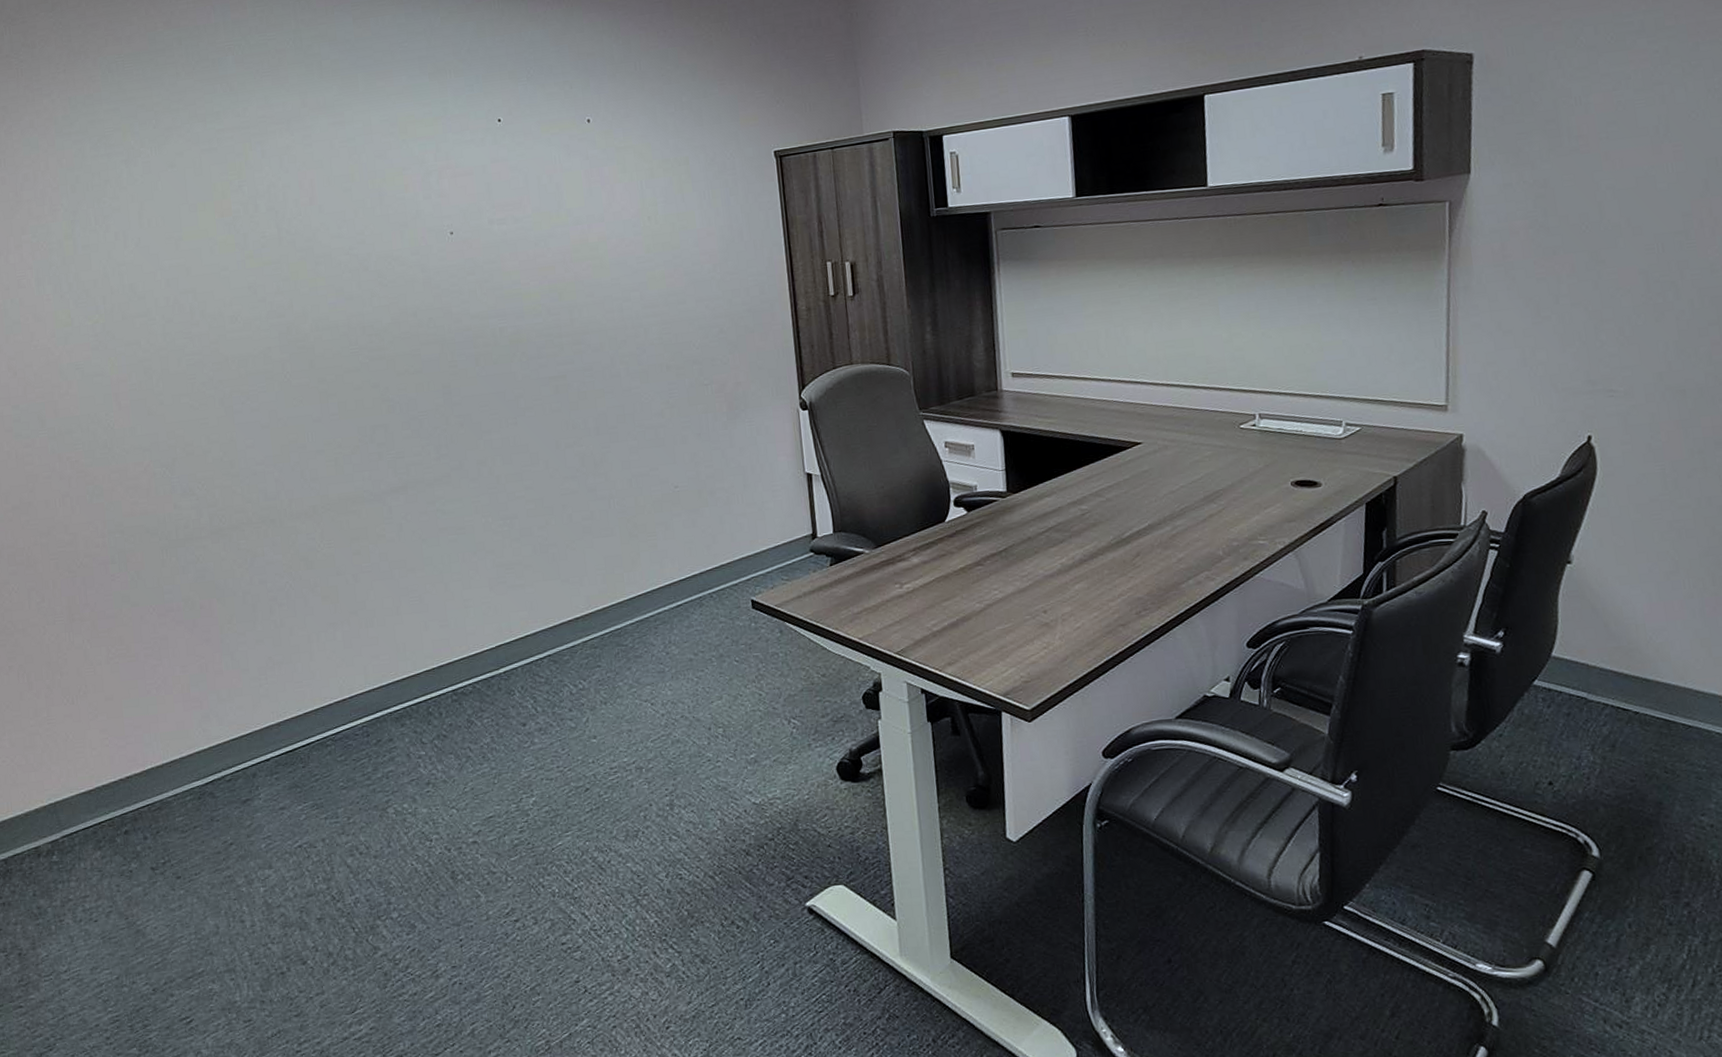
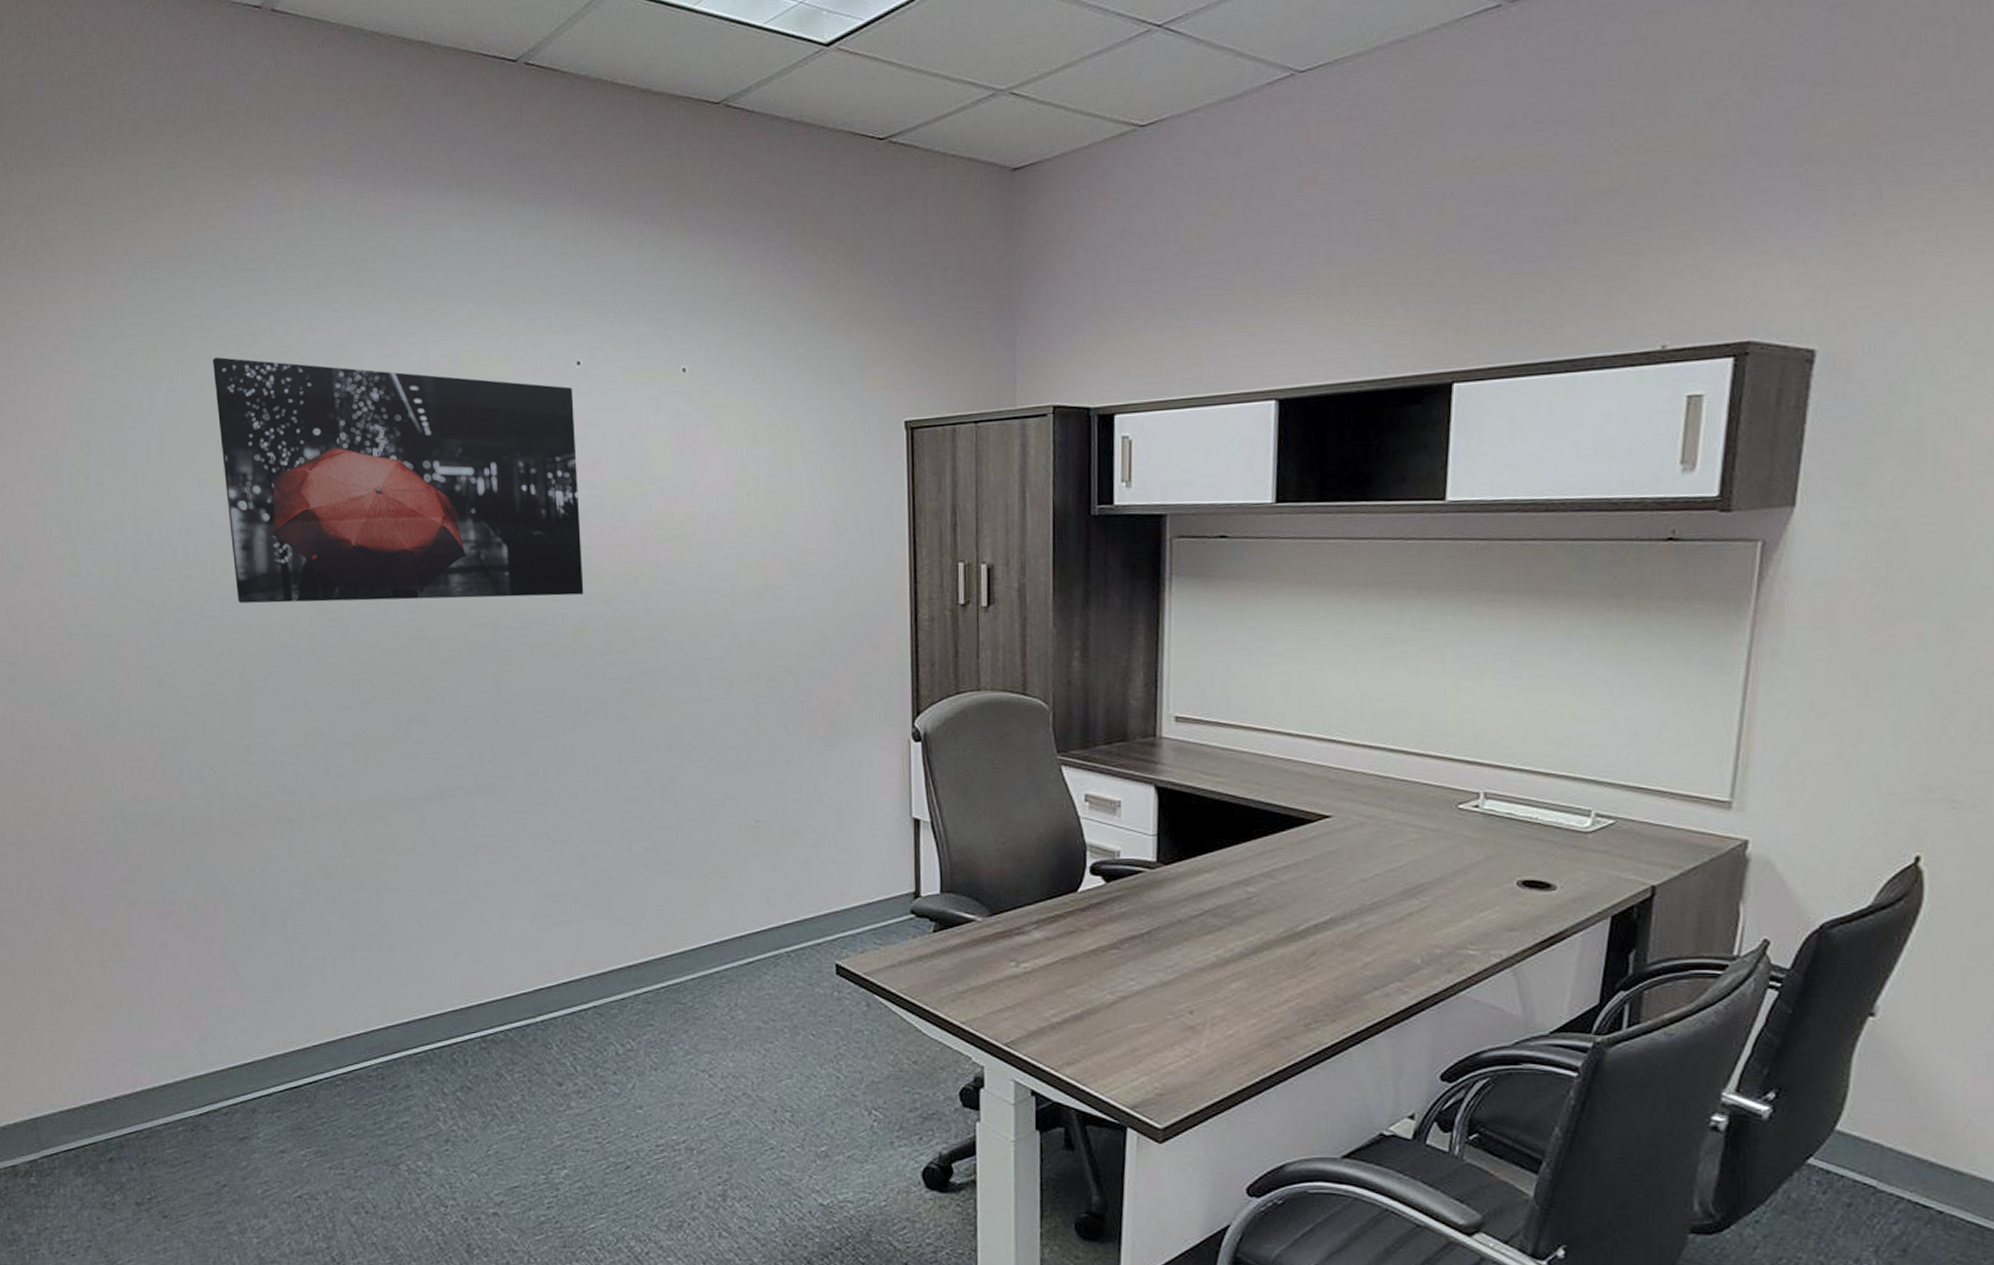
wall art: none [182,133,517,340] -> present [213,357,584,604]

